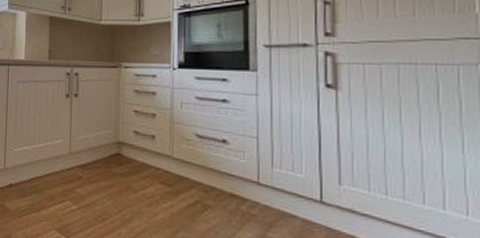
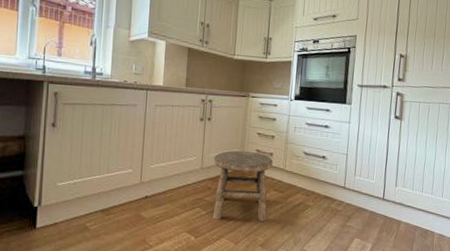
stool: none [84,132,156,224] -> present [212,150,273,222]

